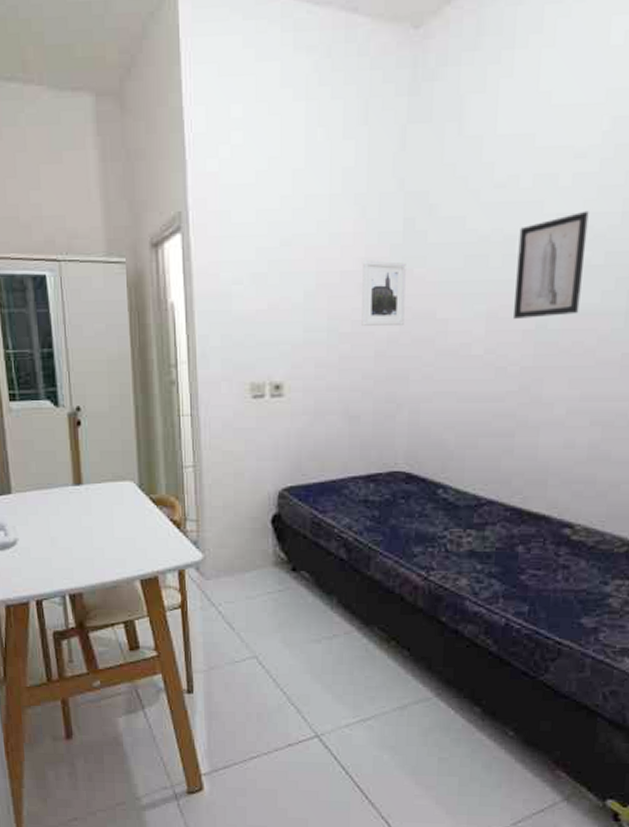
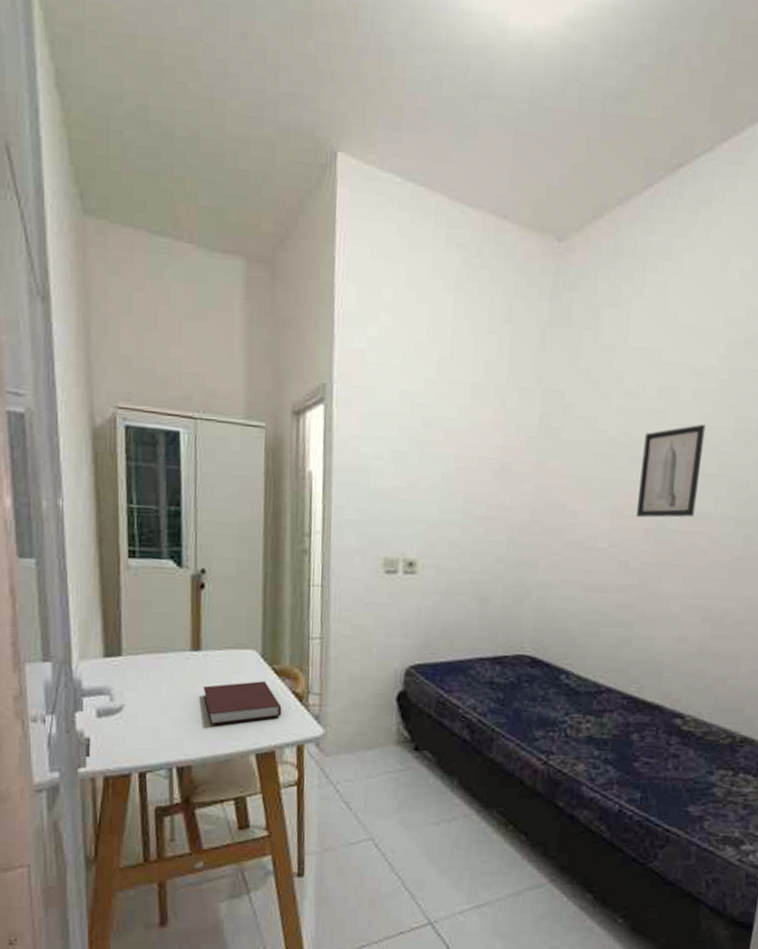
notebook: none [87,511,162,554] -> present [203,681,282,725]
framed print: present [361,260,406,327] -> none [496,449,541,515]

